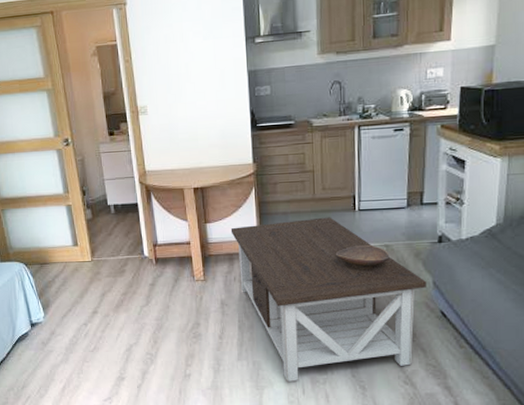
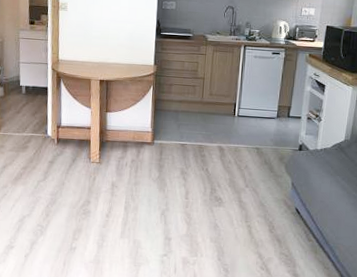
coffee table: present [230,217,427,382] -> none [128,118,287,261]
decorative bowl: present [335,245,390,269] -> none [214,146,259,167]

